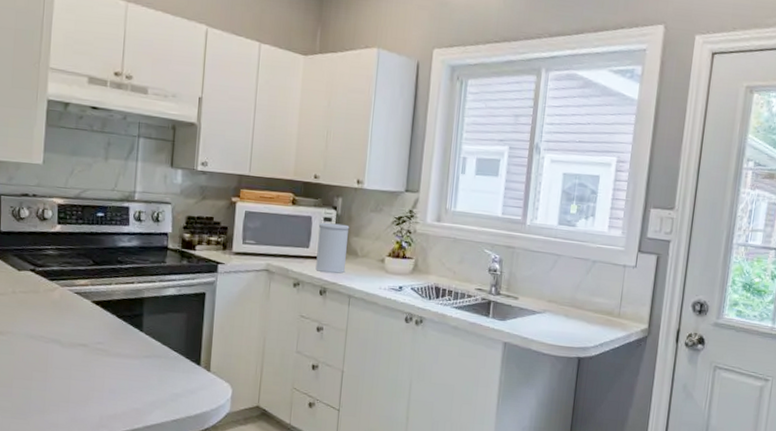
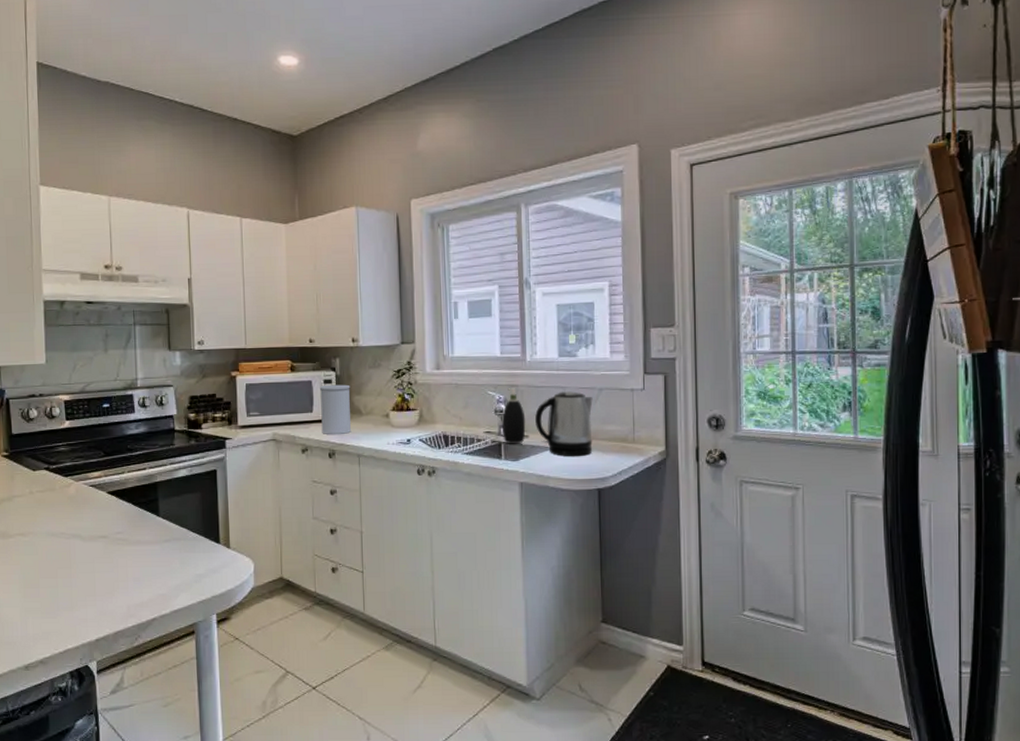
soap dispenser: none [493,249,518,305] -> present [502,388,526,444]
kettle: none [526,259,586,324] -> present [535,391,593,456]

